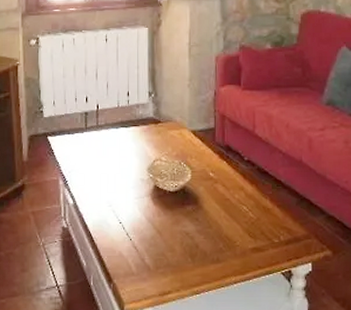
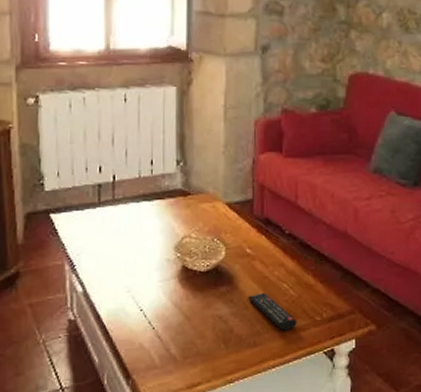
remote control: none [212,213,256,250] -> present [248,292,297,331]

